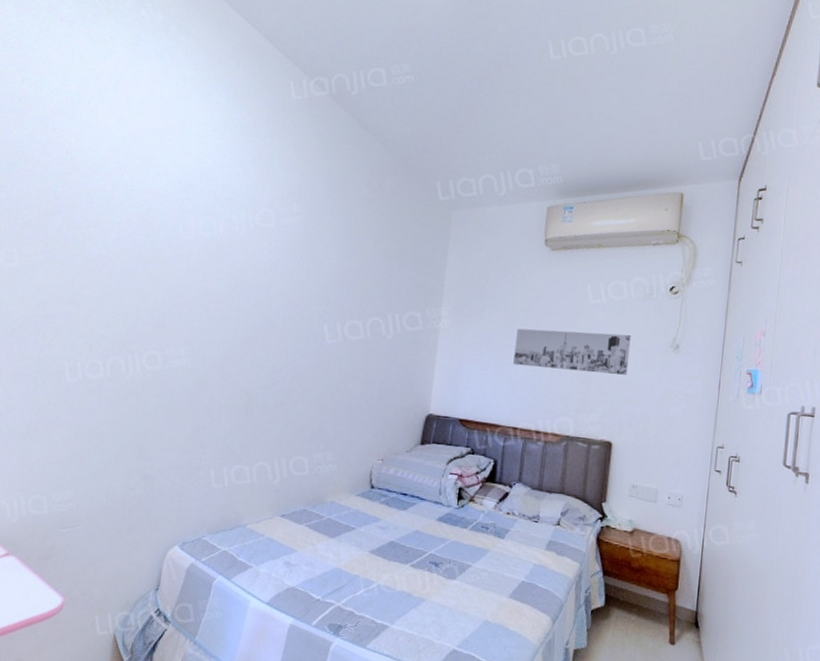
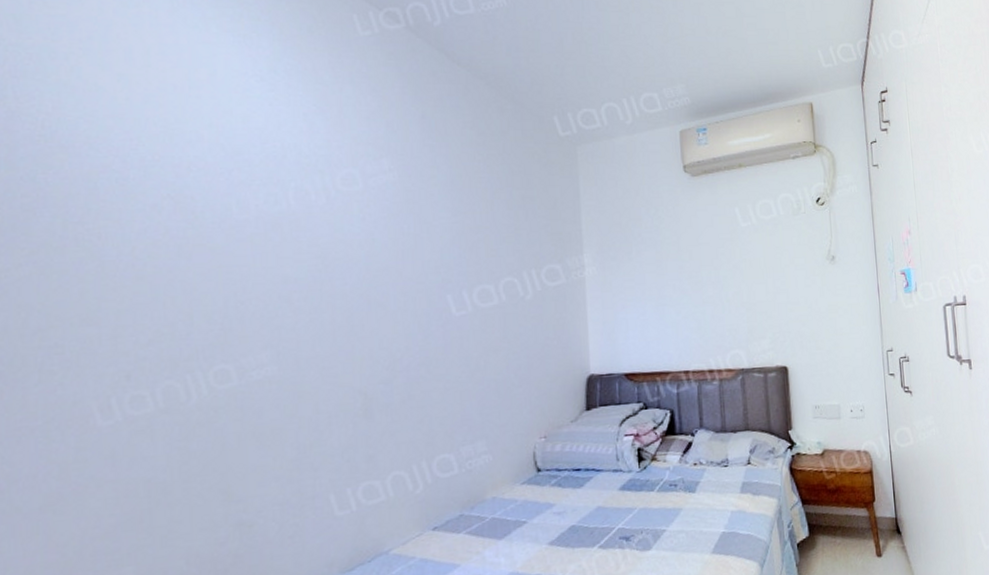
wall art: present [513,328,631,375] -> none [670,254,790,304]

